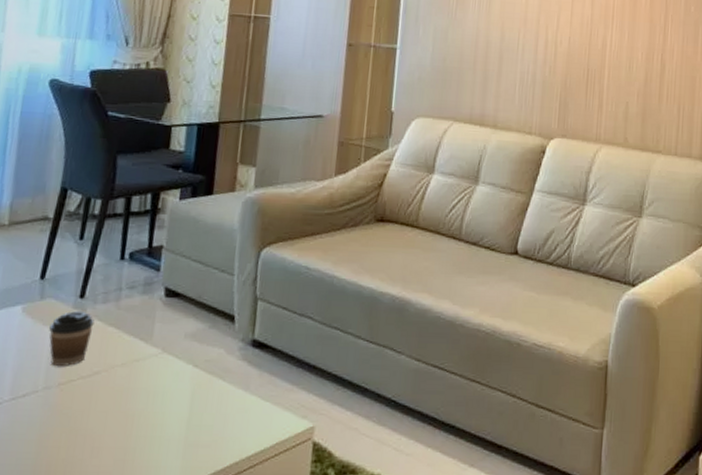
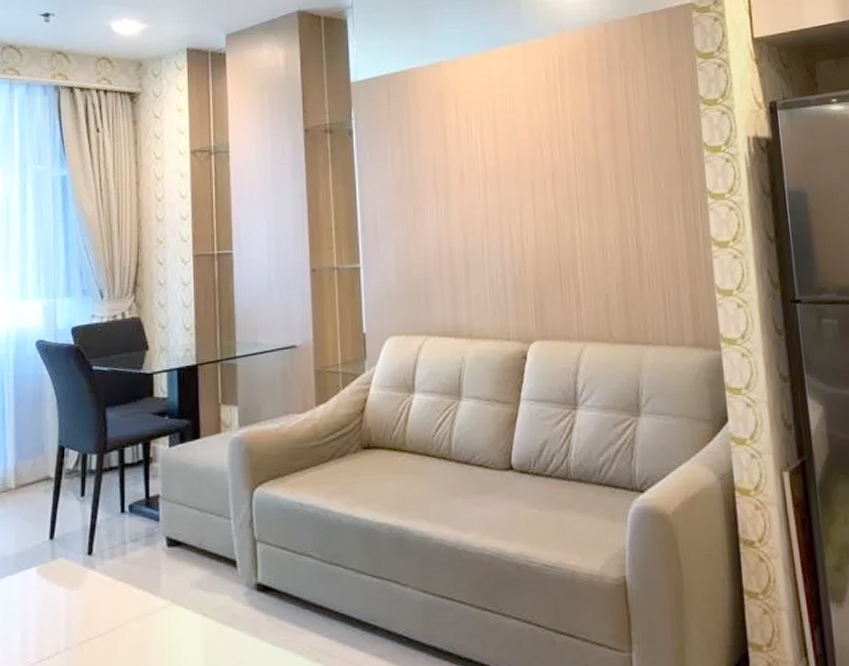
coffee cup: present [49,311,95,366] -> none [64,569,104,625]

